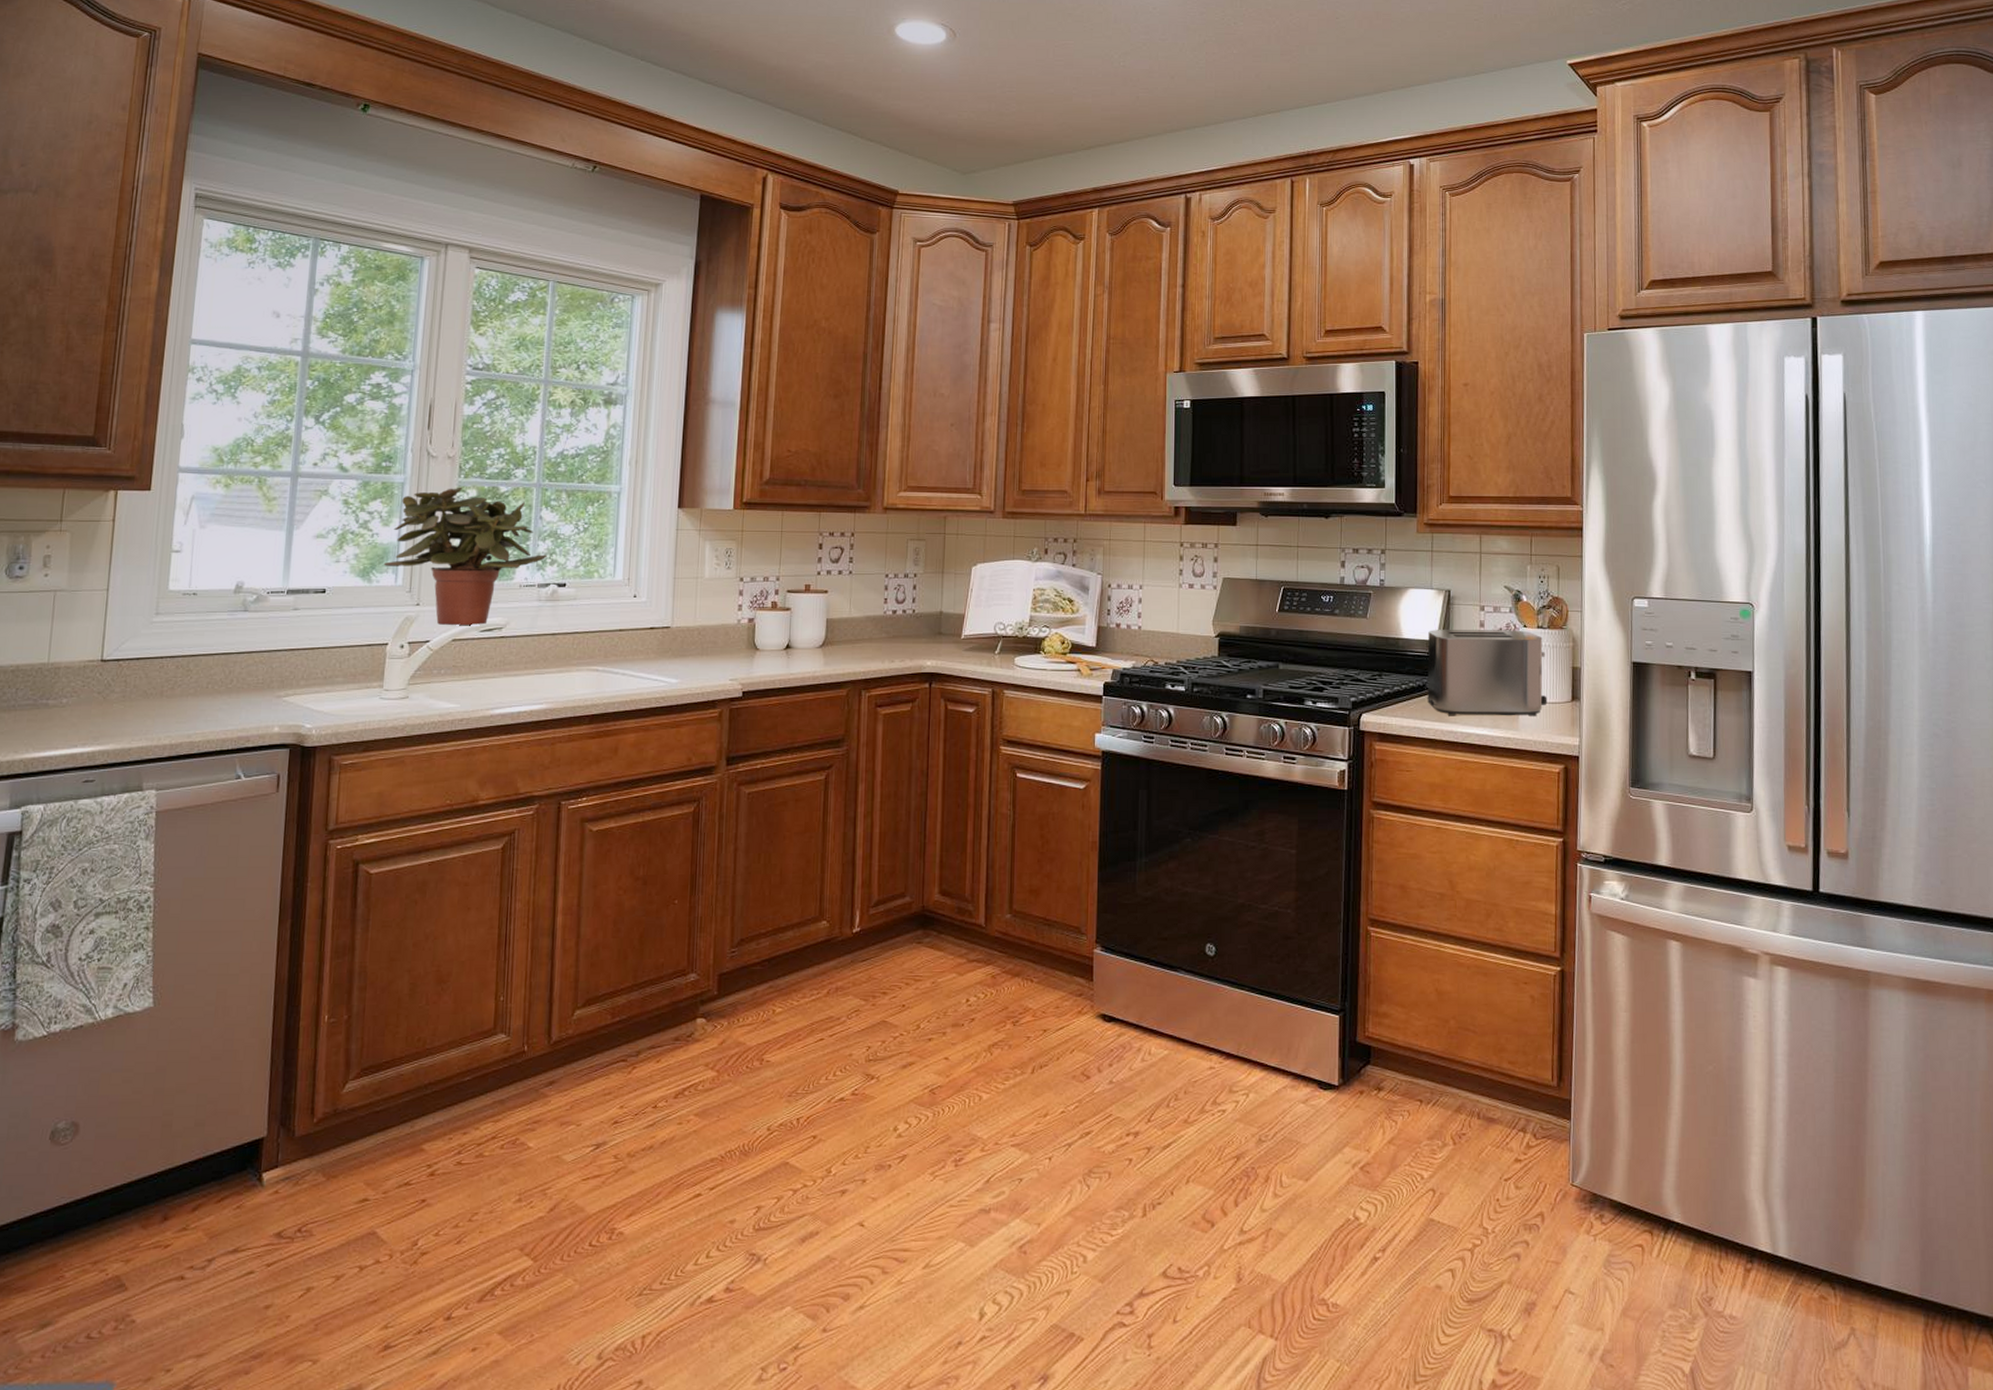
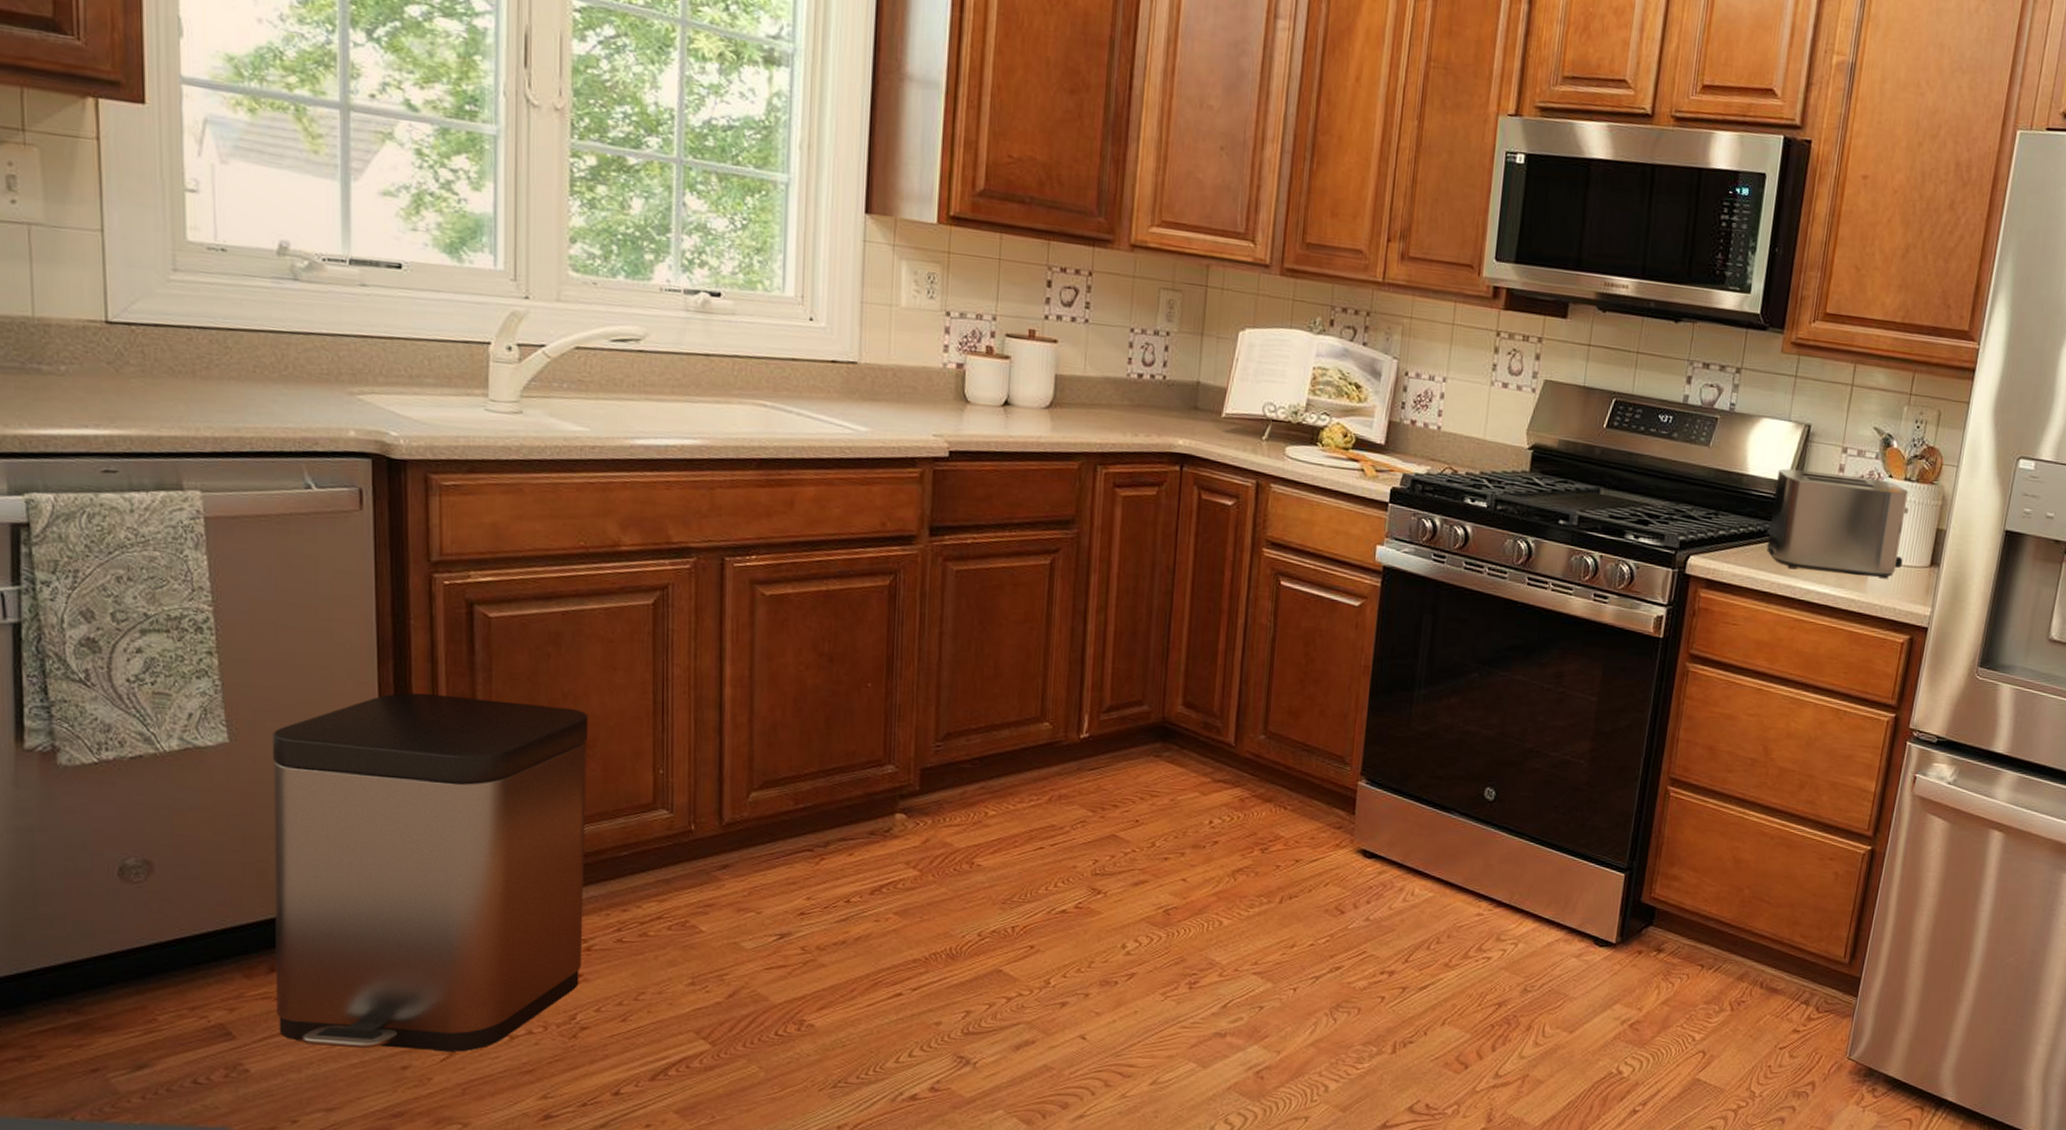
pedal bin: none [164,946,445,1291] -> present [273,692,589,1052]
potted plant: present [383,487,547,626] -> none [477,150,694,333]

